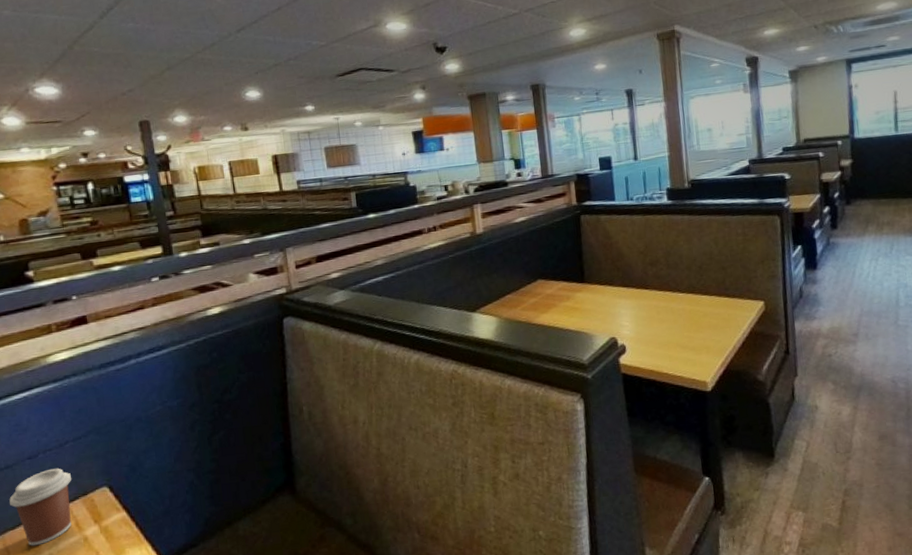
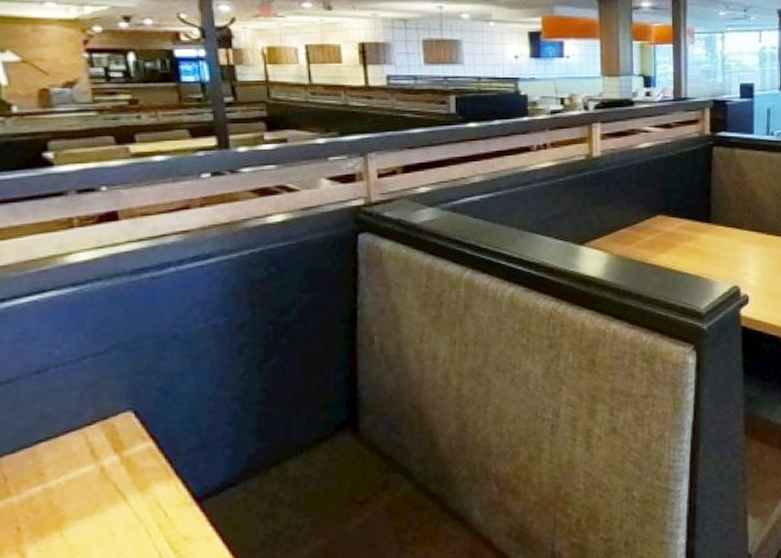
coffee cup: present [9,468,72,547] -> none [10,386,90,474]

